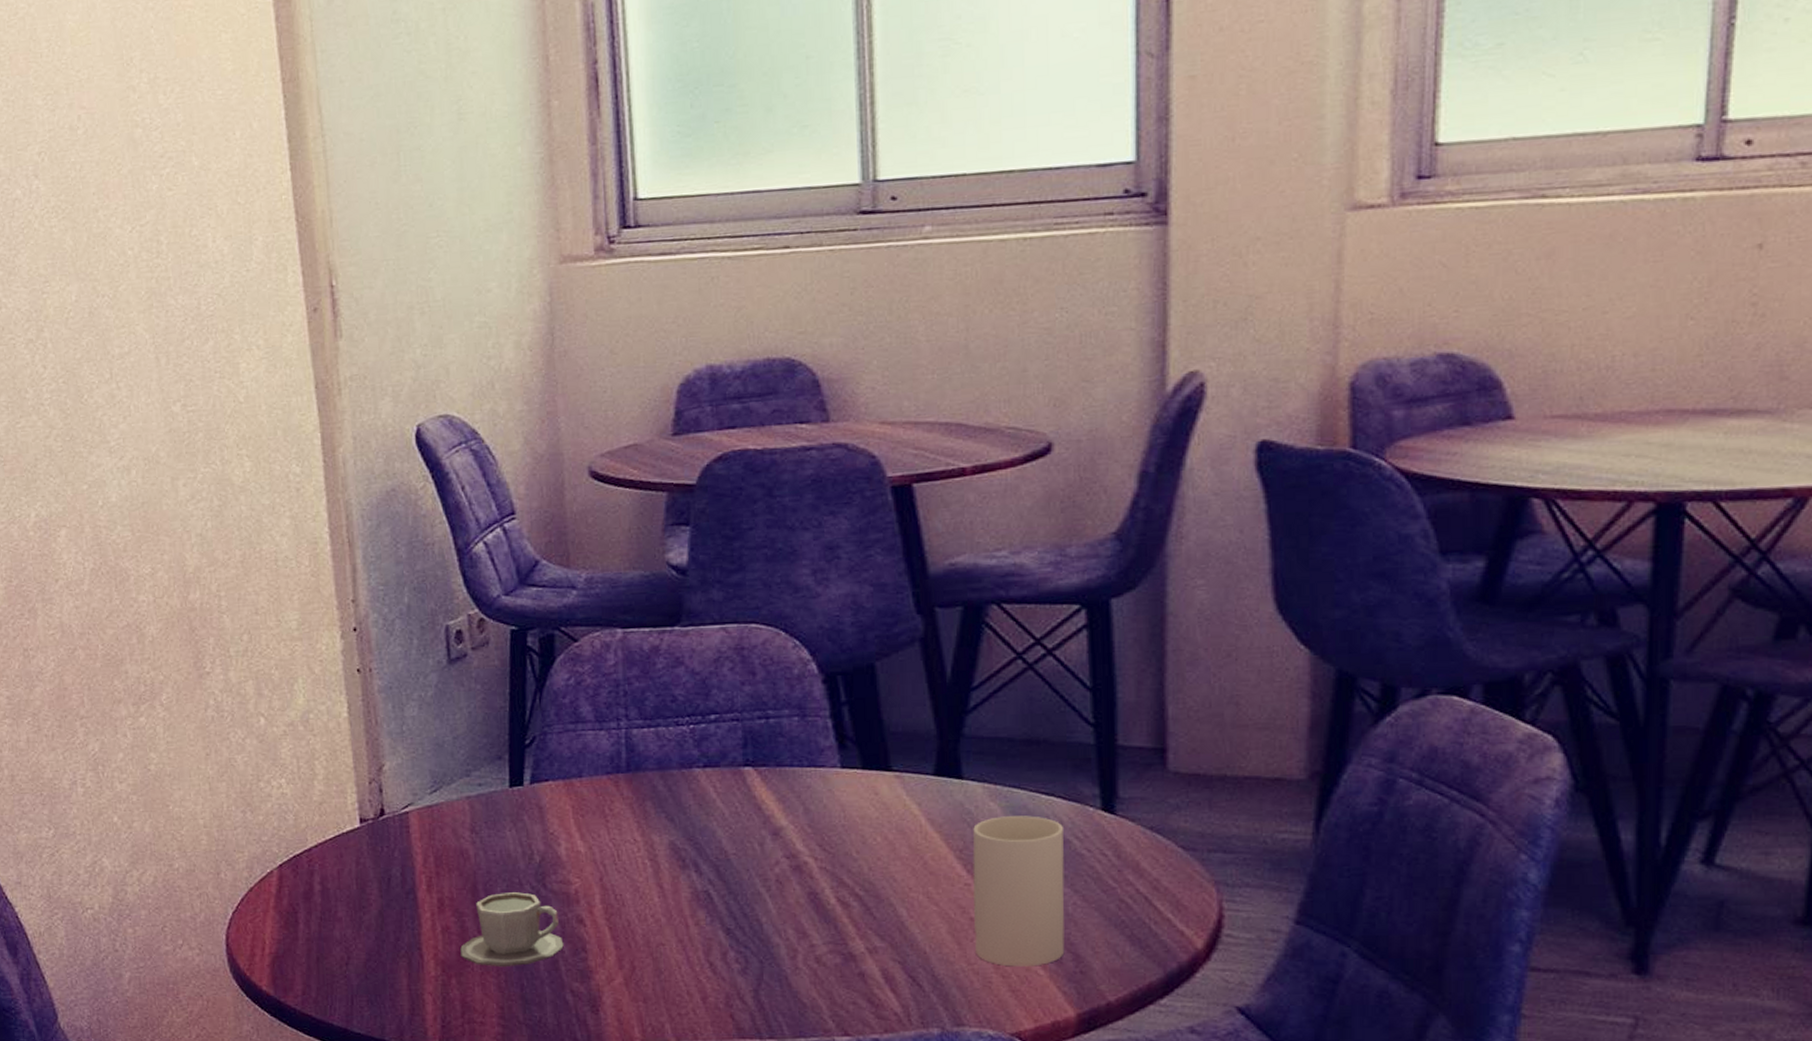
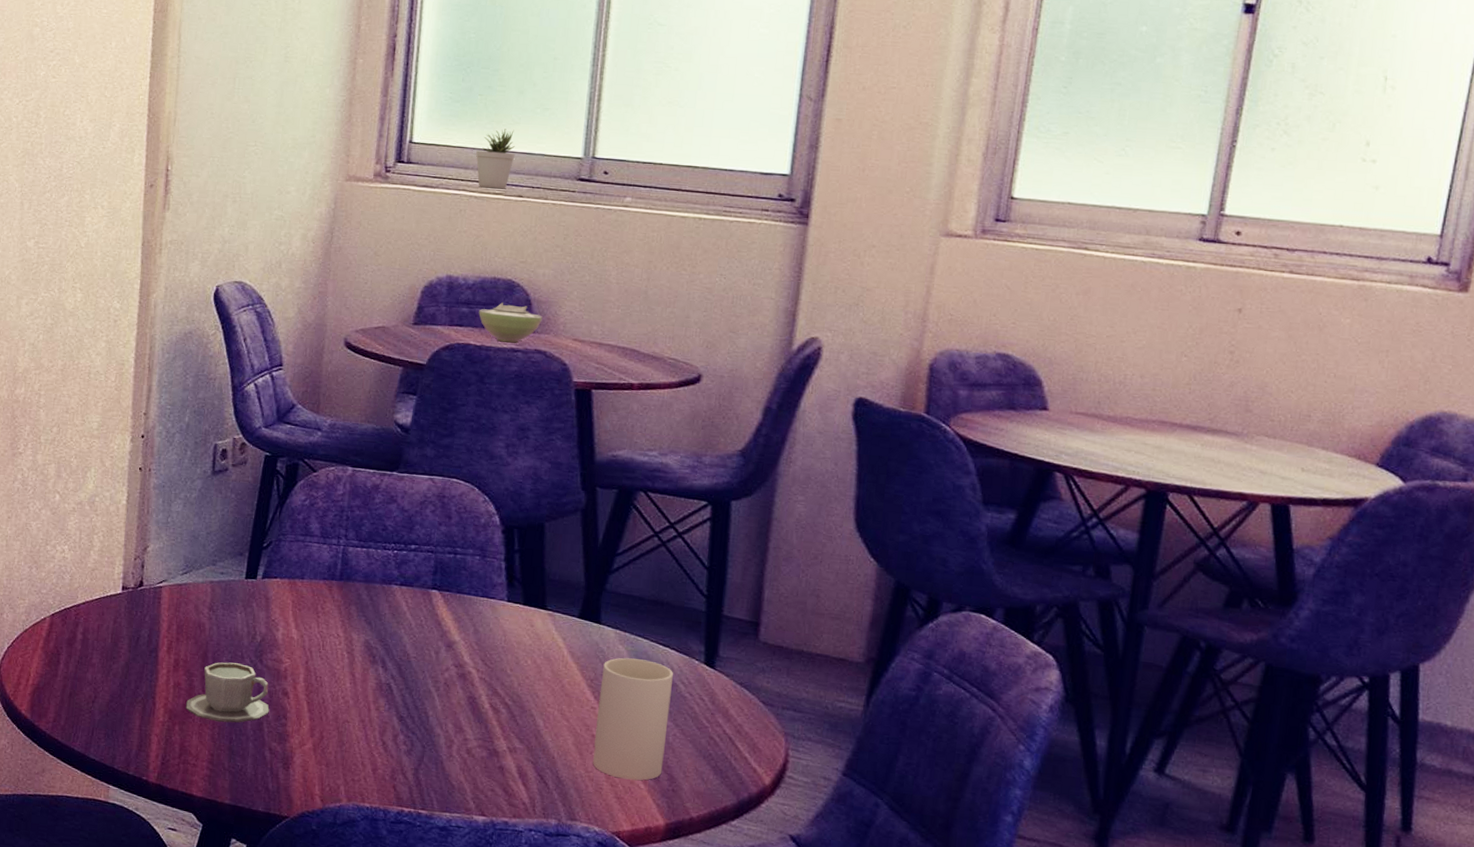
potted plant: none [722,160,773,244] -> present [476,129,515,189]
sugar bowl: none [754,388,837,442] -> present [479,302,543,344]

